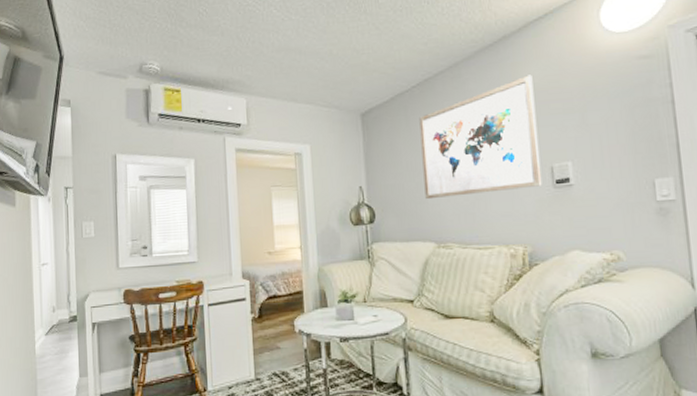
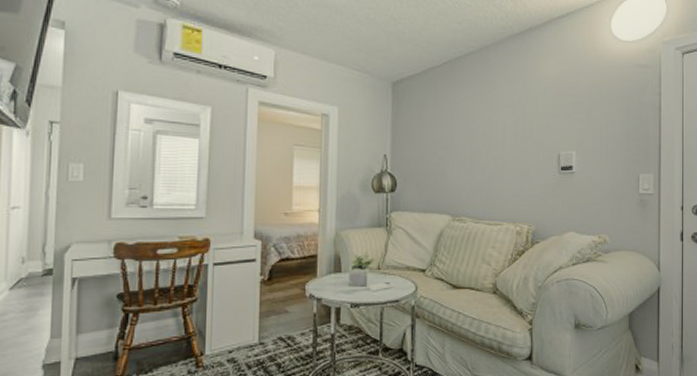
wall art: present [419,75,542,200] -> none [446,67,551,174]

